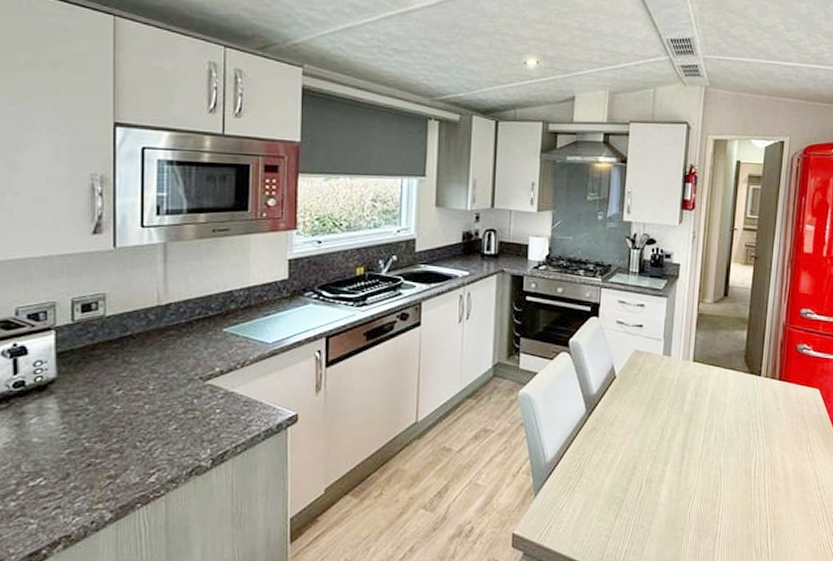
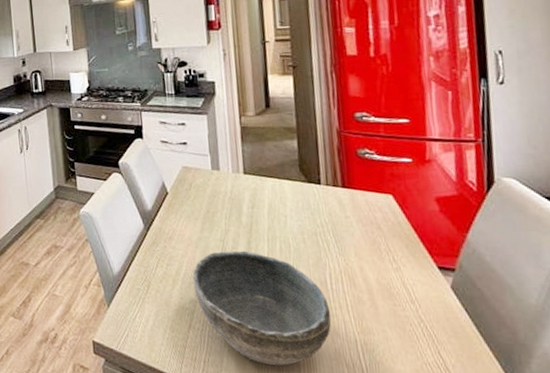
bowl: none [627,439,750,553] -> present [192,250,332,366]

